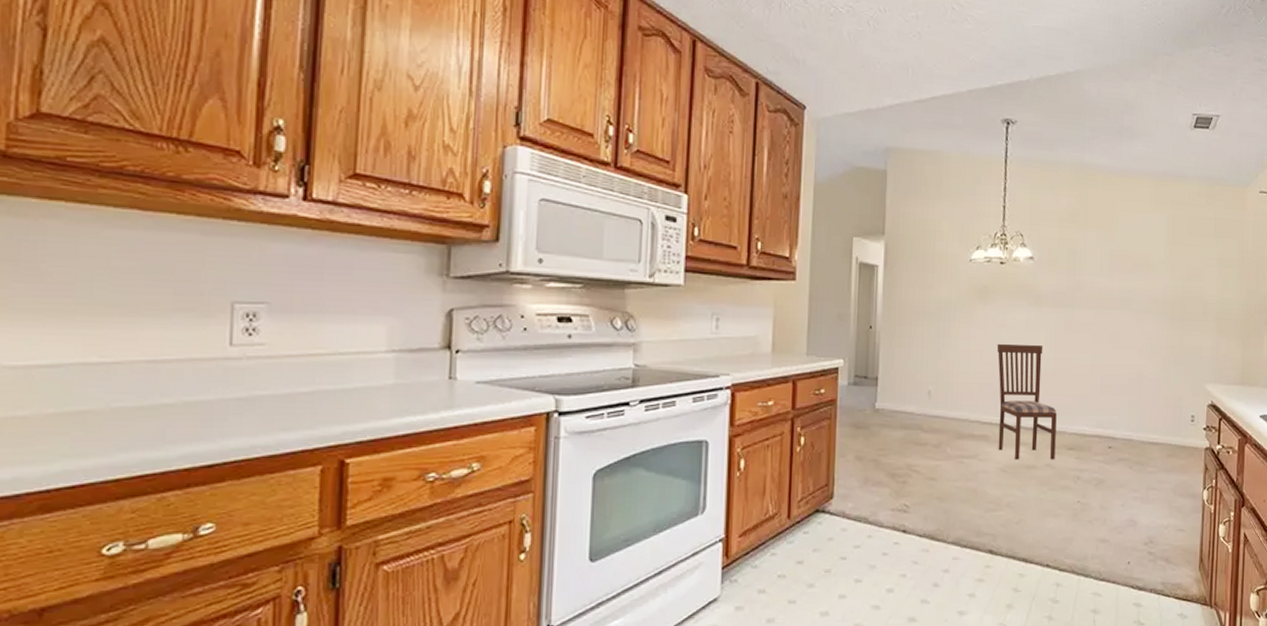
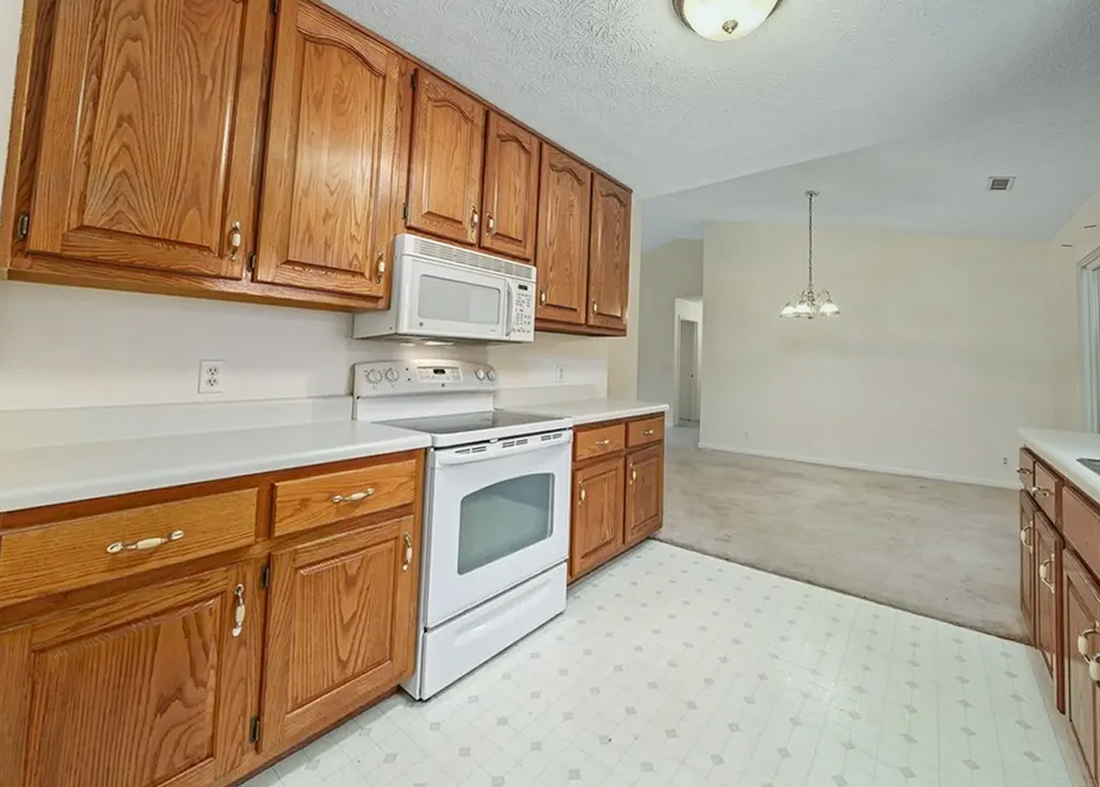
dining chair: present [997,343,1057,460] -> none [808,389,868,497]

